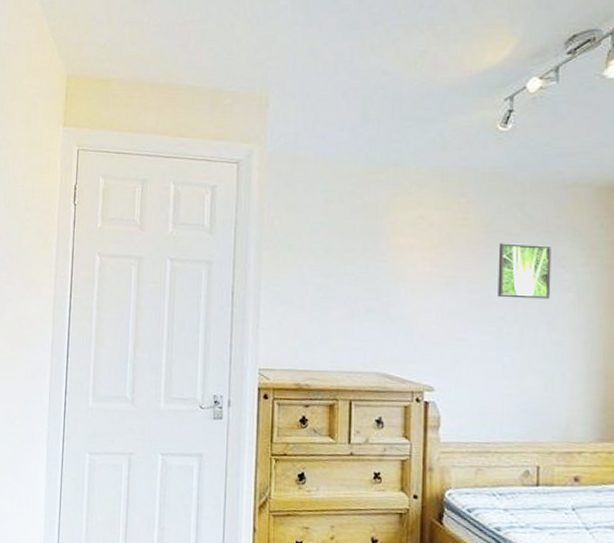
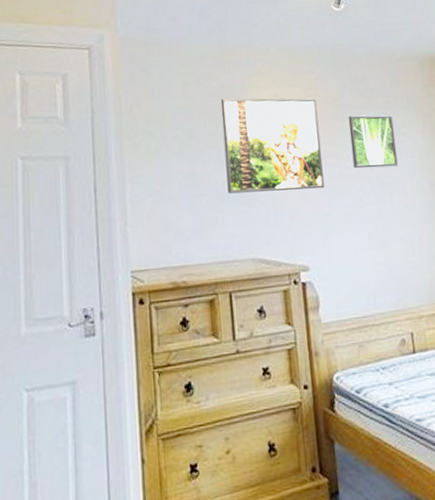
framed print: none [359,216,465,314] -> present [221,98,324,194]

